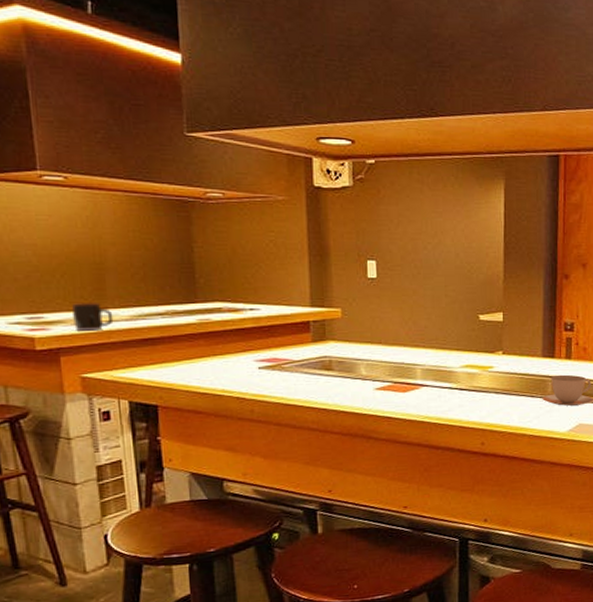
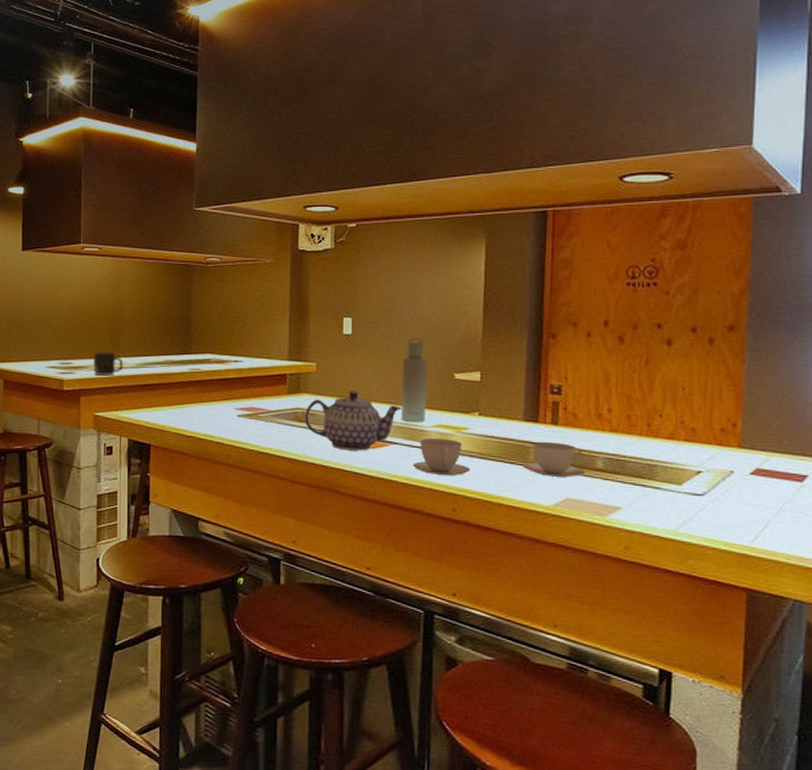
teapot: none [332,336,431,396] -> present [305,391,402,451]
bottle: none [429,280,454,365] -> present [400,337,427,423]
teacup: none [443,377,497,413] -> present [412,437,471,475]

